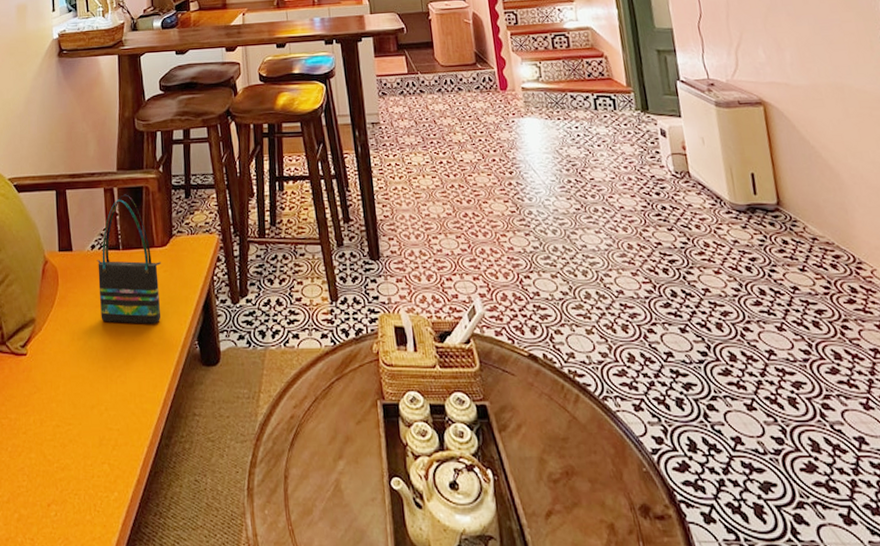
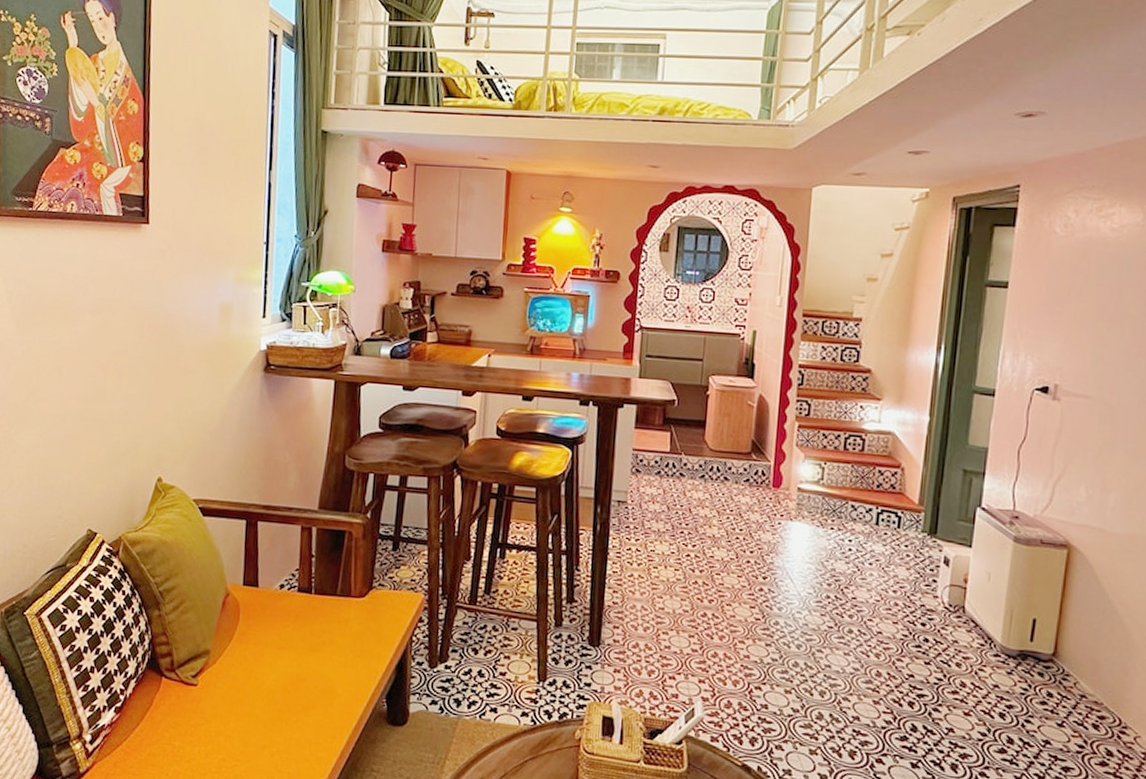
tote bag: present [96,194,161,324] -> none [282,535,356,675]

